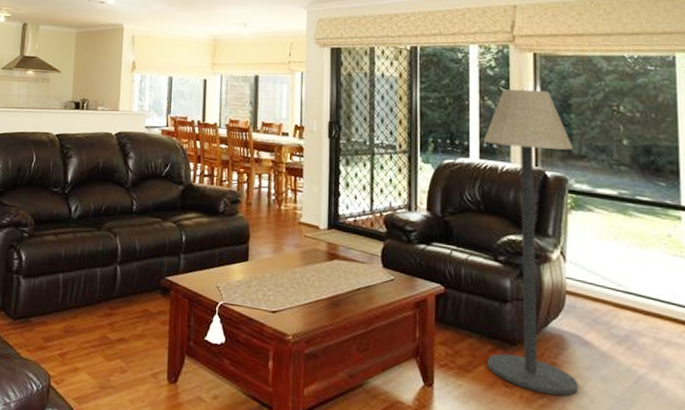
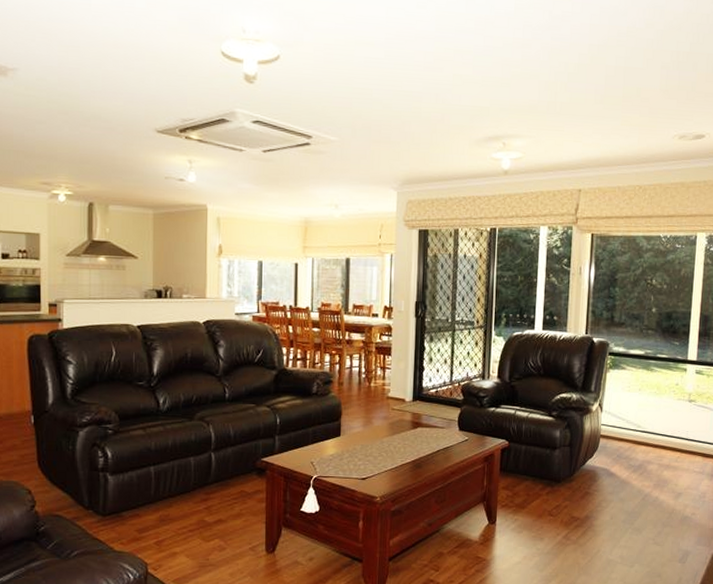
floor lamp: present [484,89,579,396] -> none [538,266,616,517]

